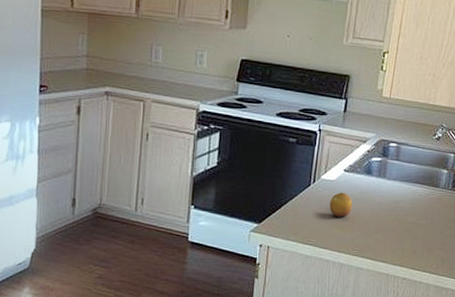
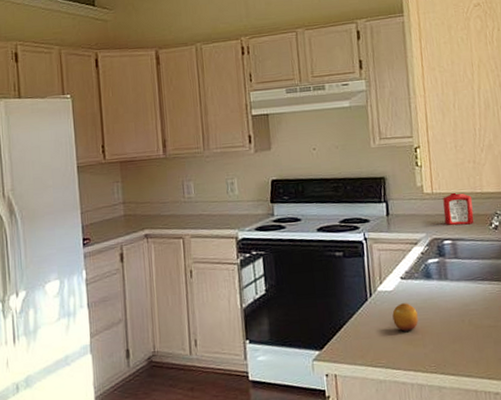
ketchup bottle: none [395,101,424,132] -> present [442,193,474,225]

